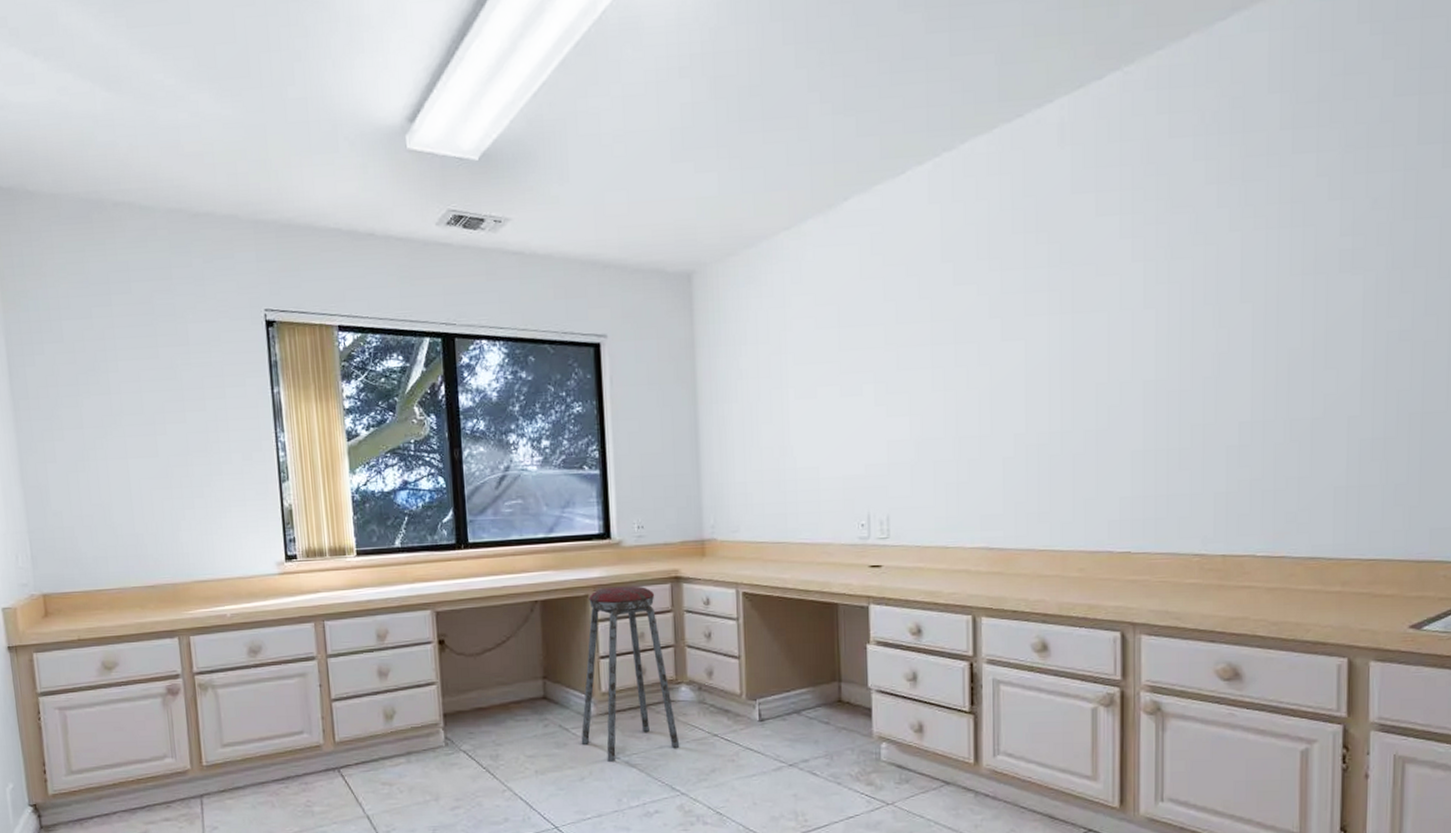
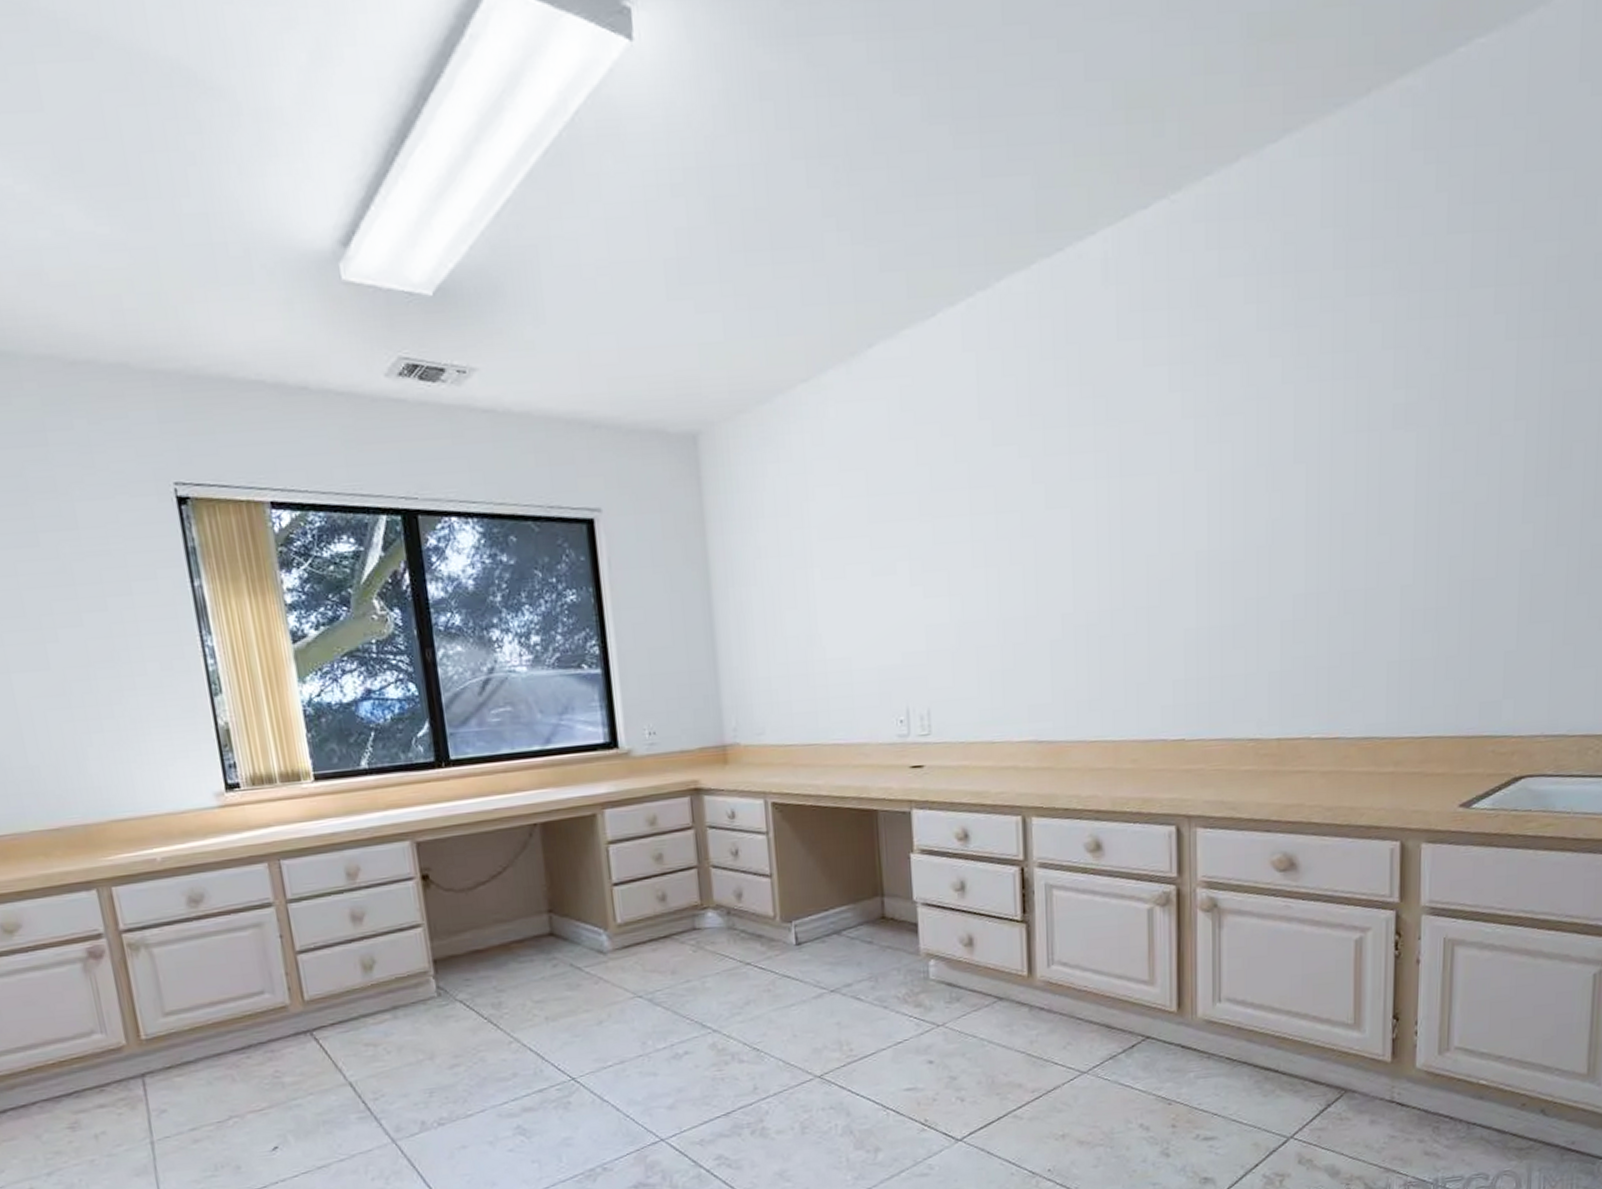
music stool: present [581,586,680,763] -> none [596,801,709,1003]

